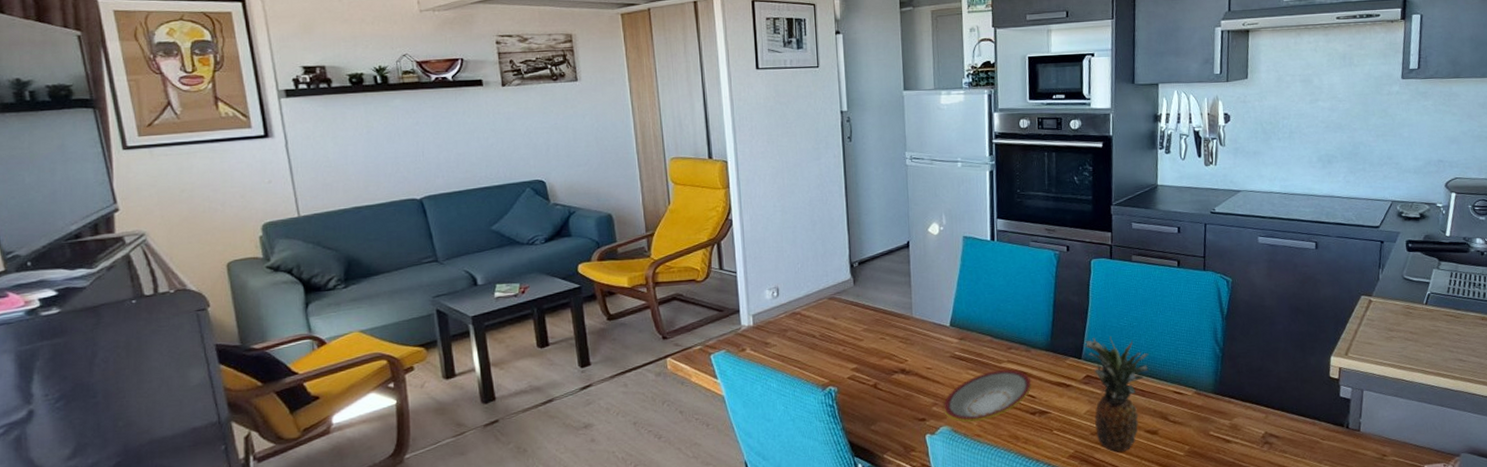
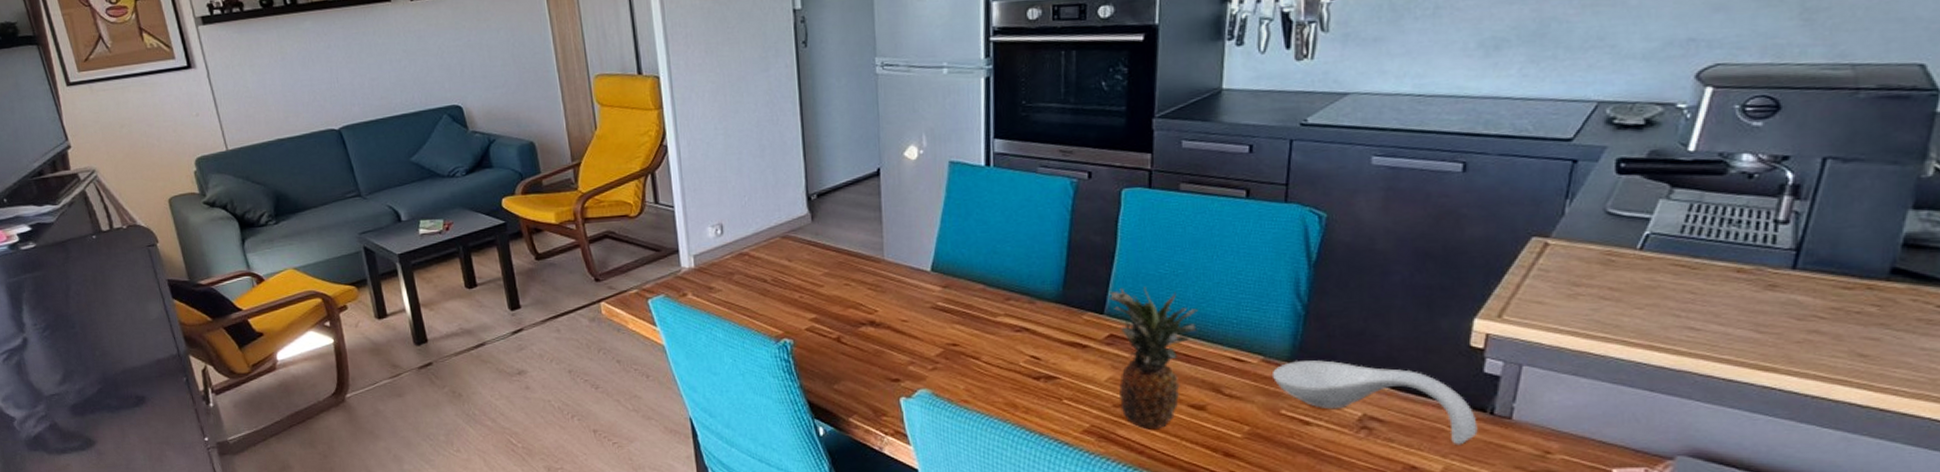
plate: present [943,369,1032,423] -> none [922,325,1036,386]
spoon rest: none [1202,391,1340,453] -> present [1271,360,1478,445]

